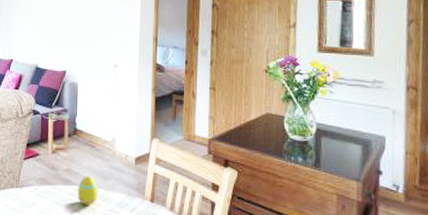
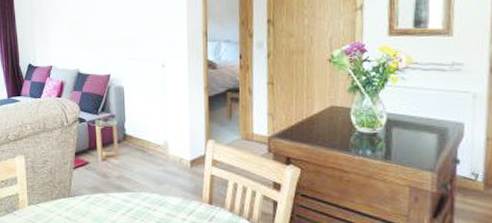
egg: present [77,176,99,205] -> none [132,181,154,211]

